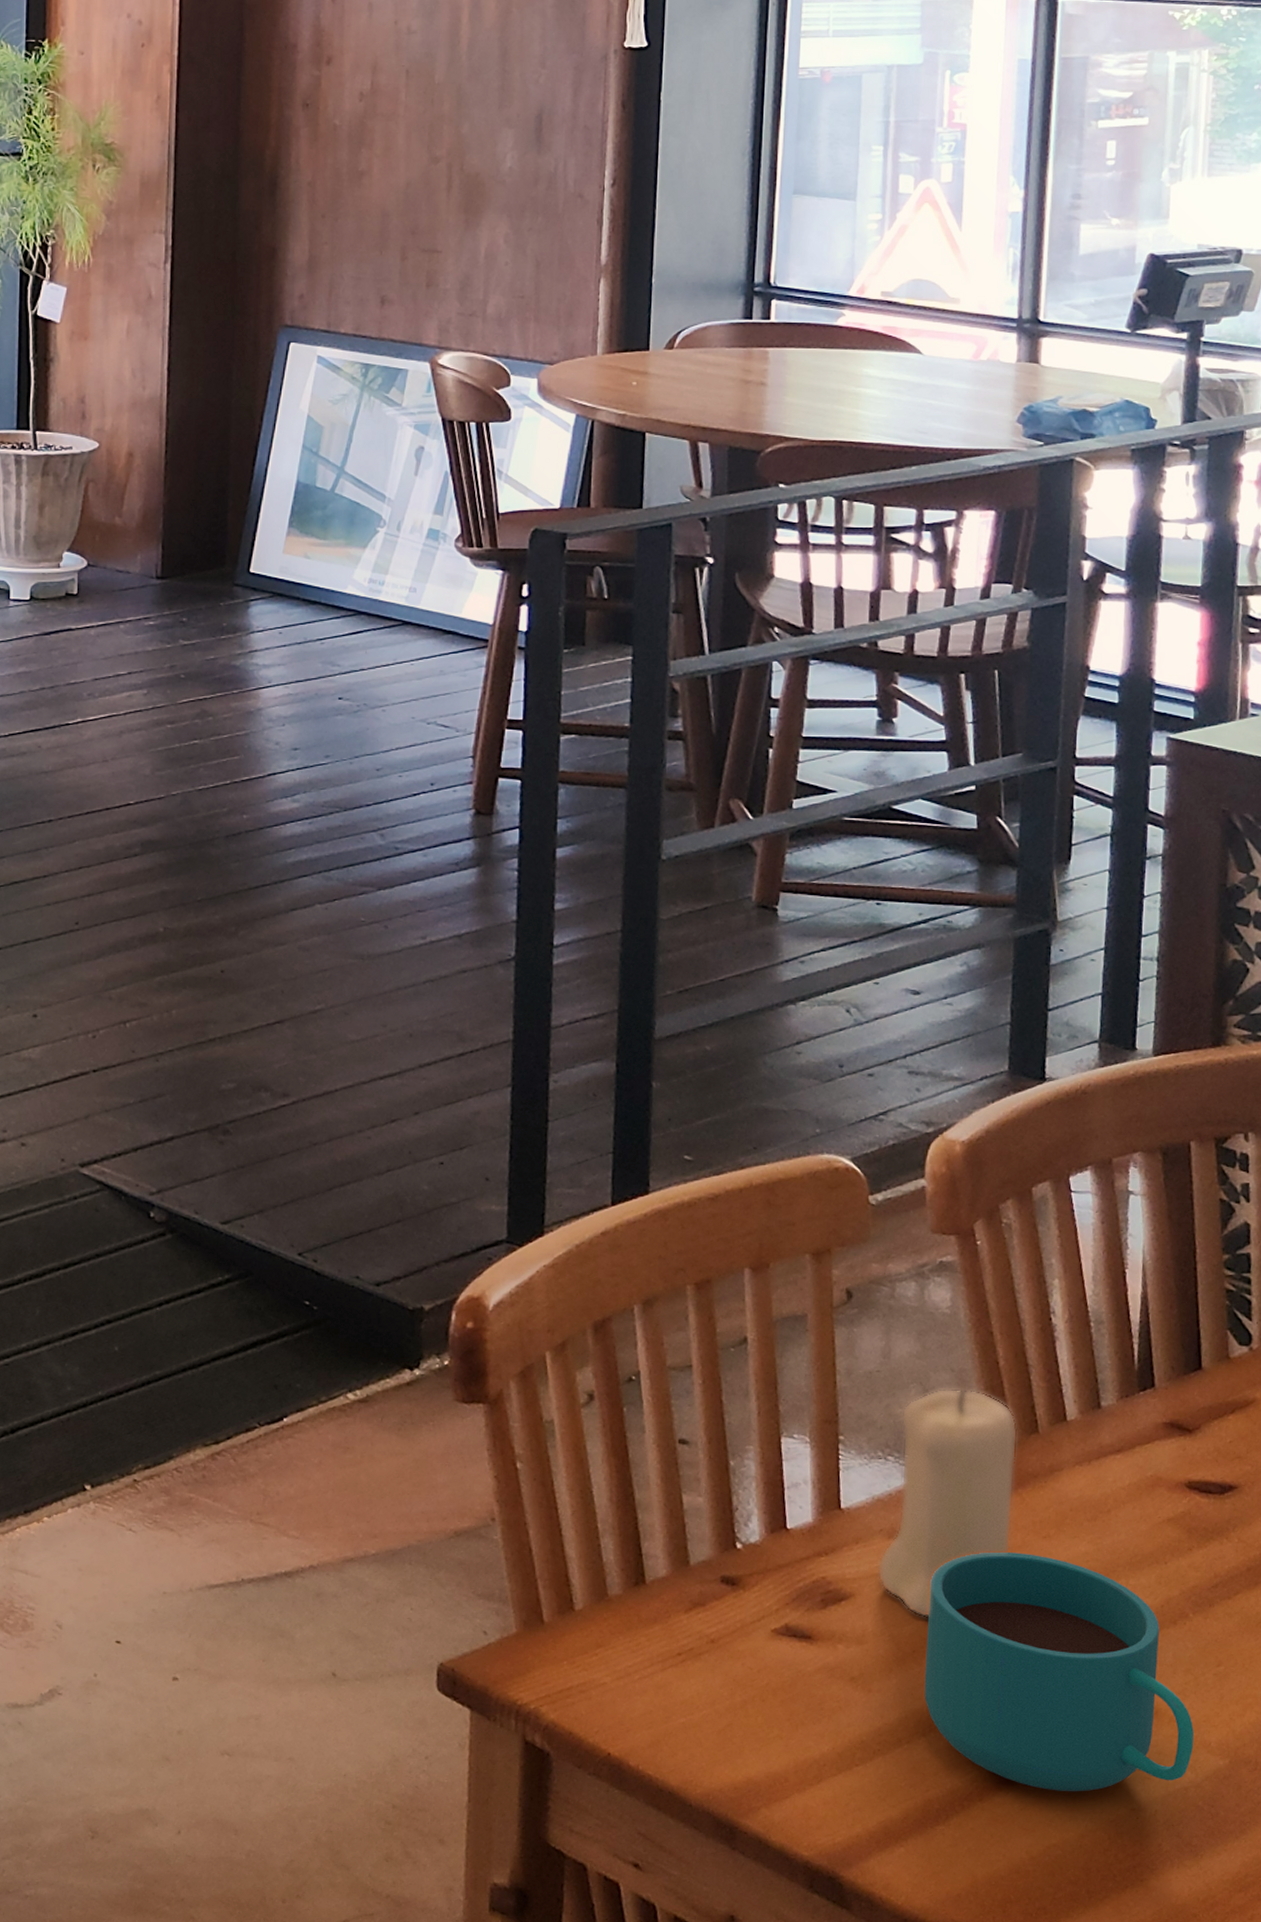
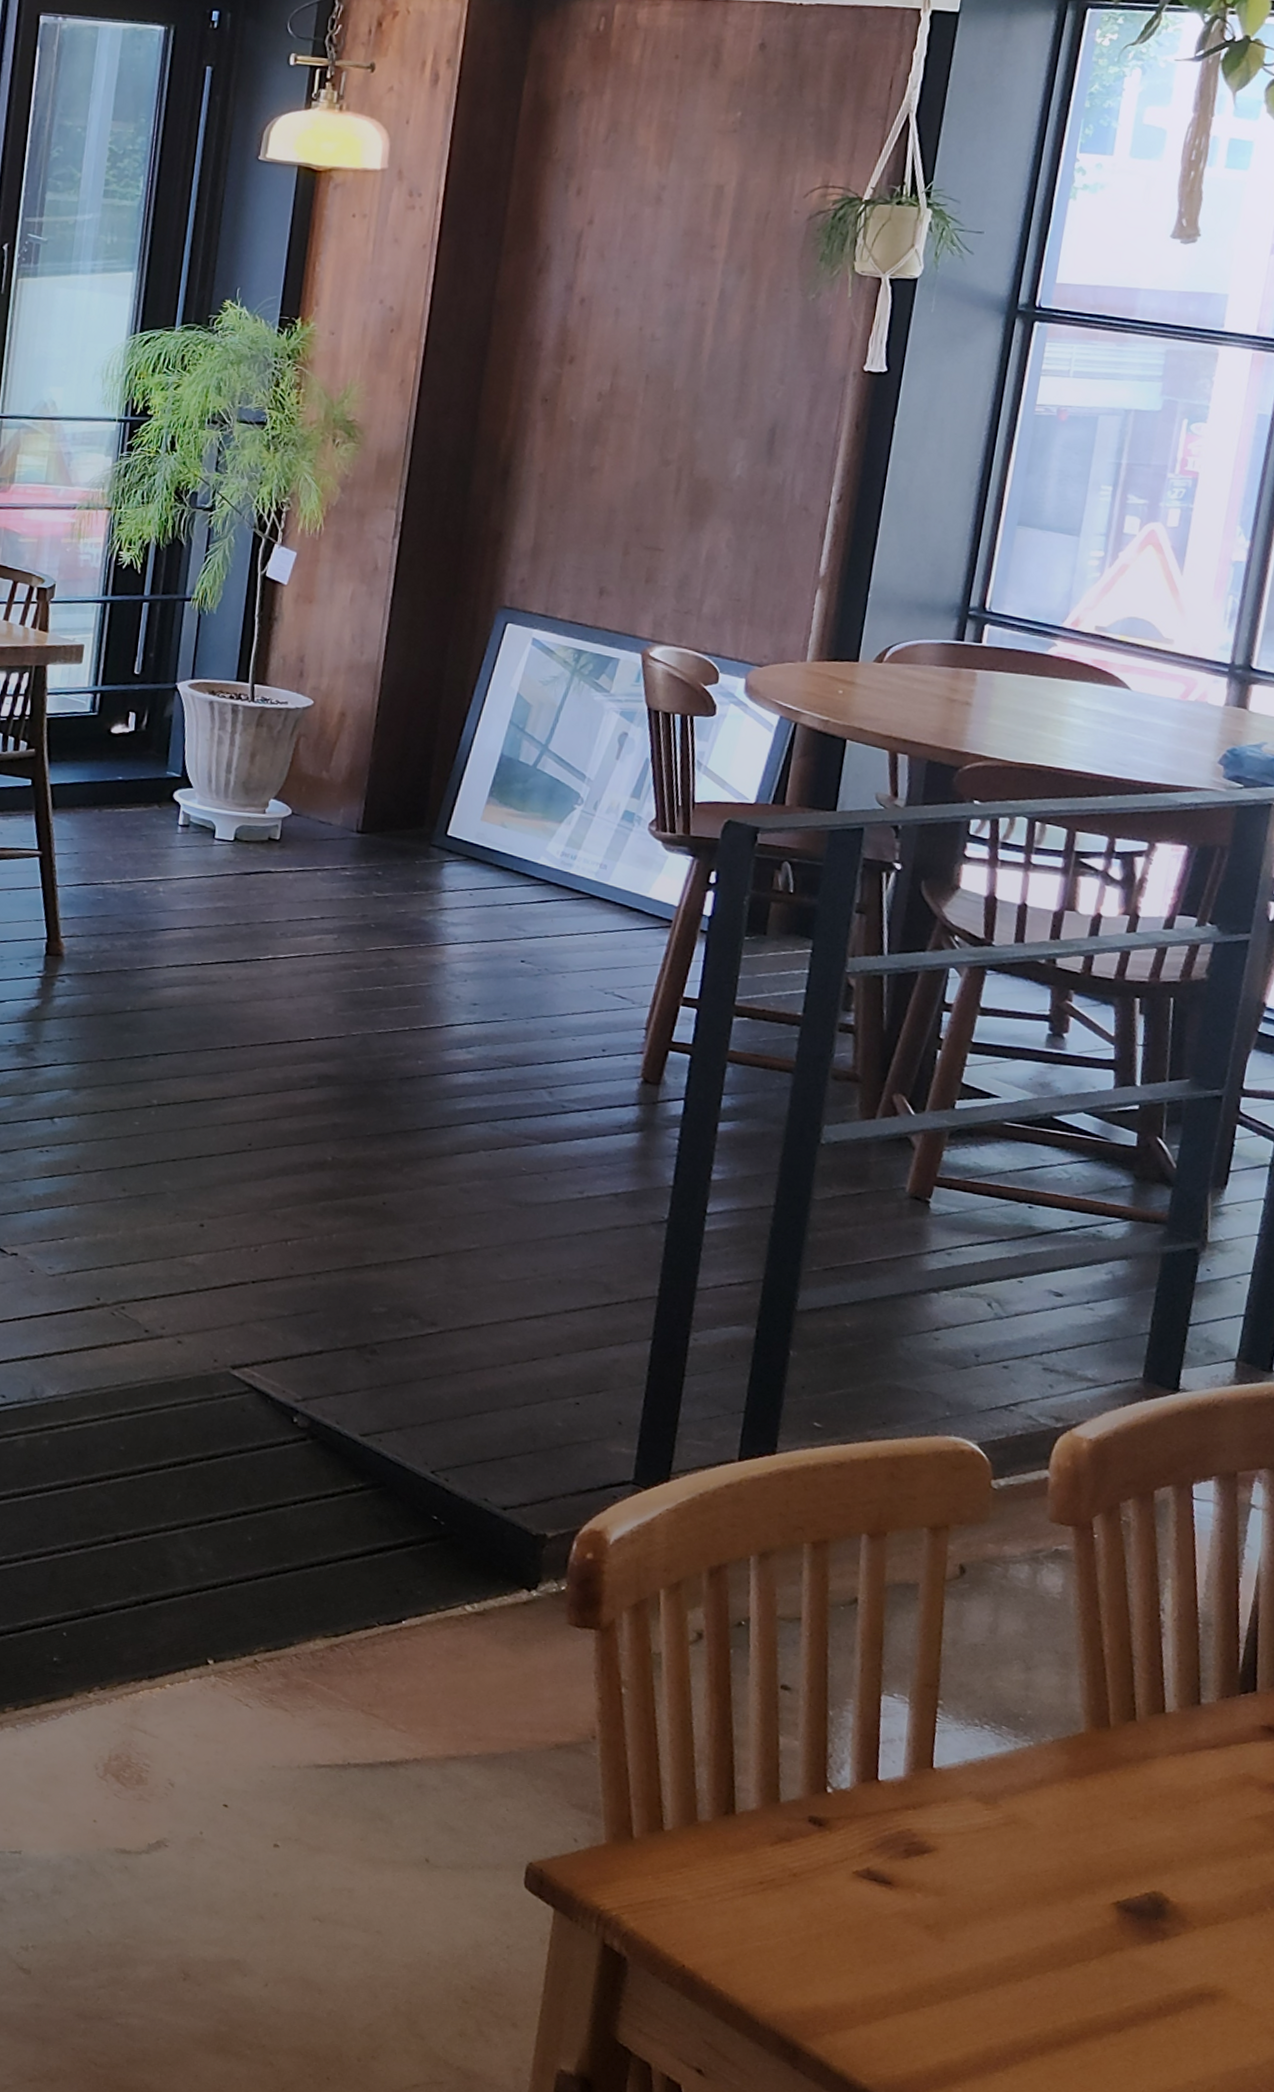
candle: present [877,1388,1018,1618] -> none [962,1668,1116,1879]
cup: present [924,1551,1194,1792] -> none [996,1825,1260,2061]

